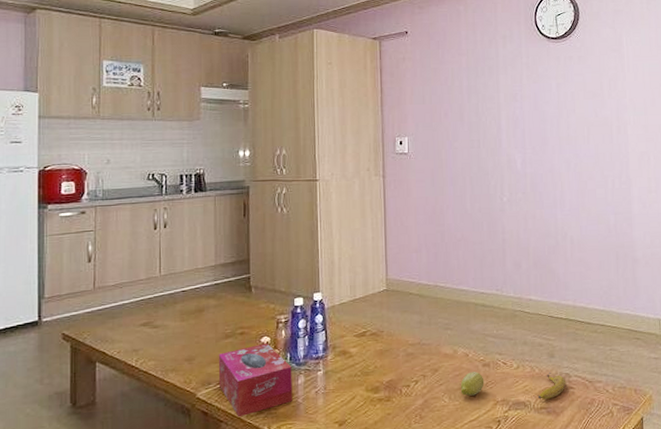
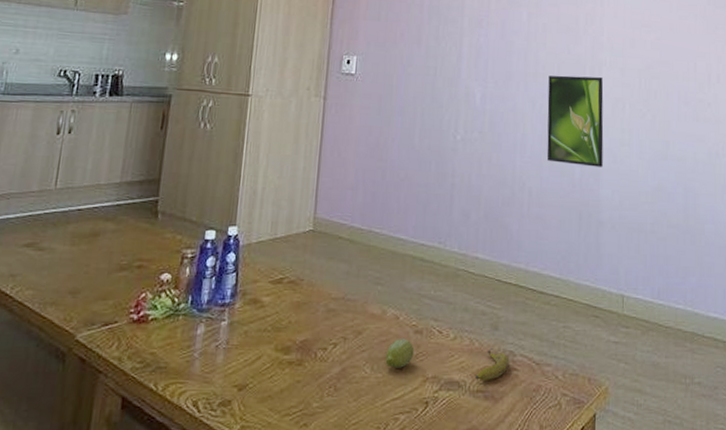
tissue box: present [218,343,293,418] -> none [103,281,192,369]
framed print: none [580,135,634,214] -> present [547,75,604,167]

